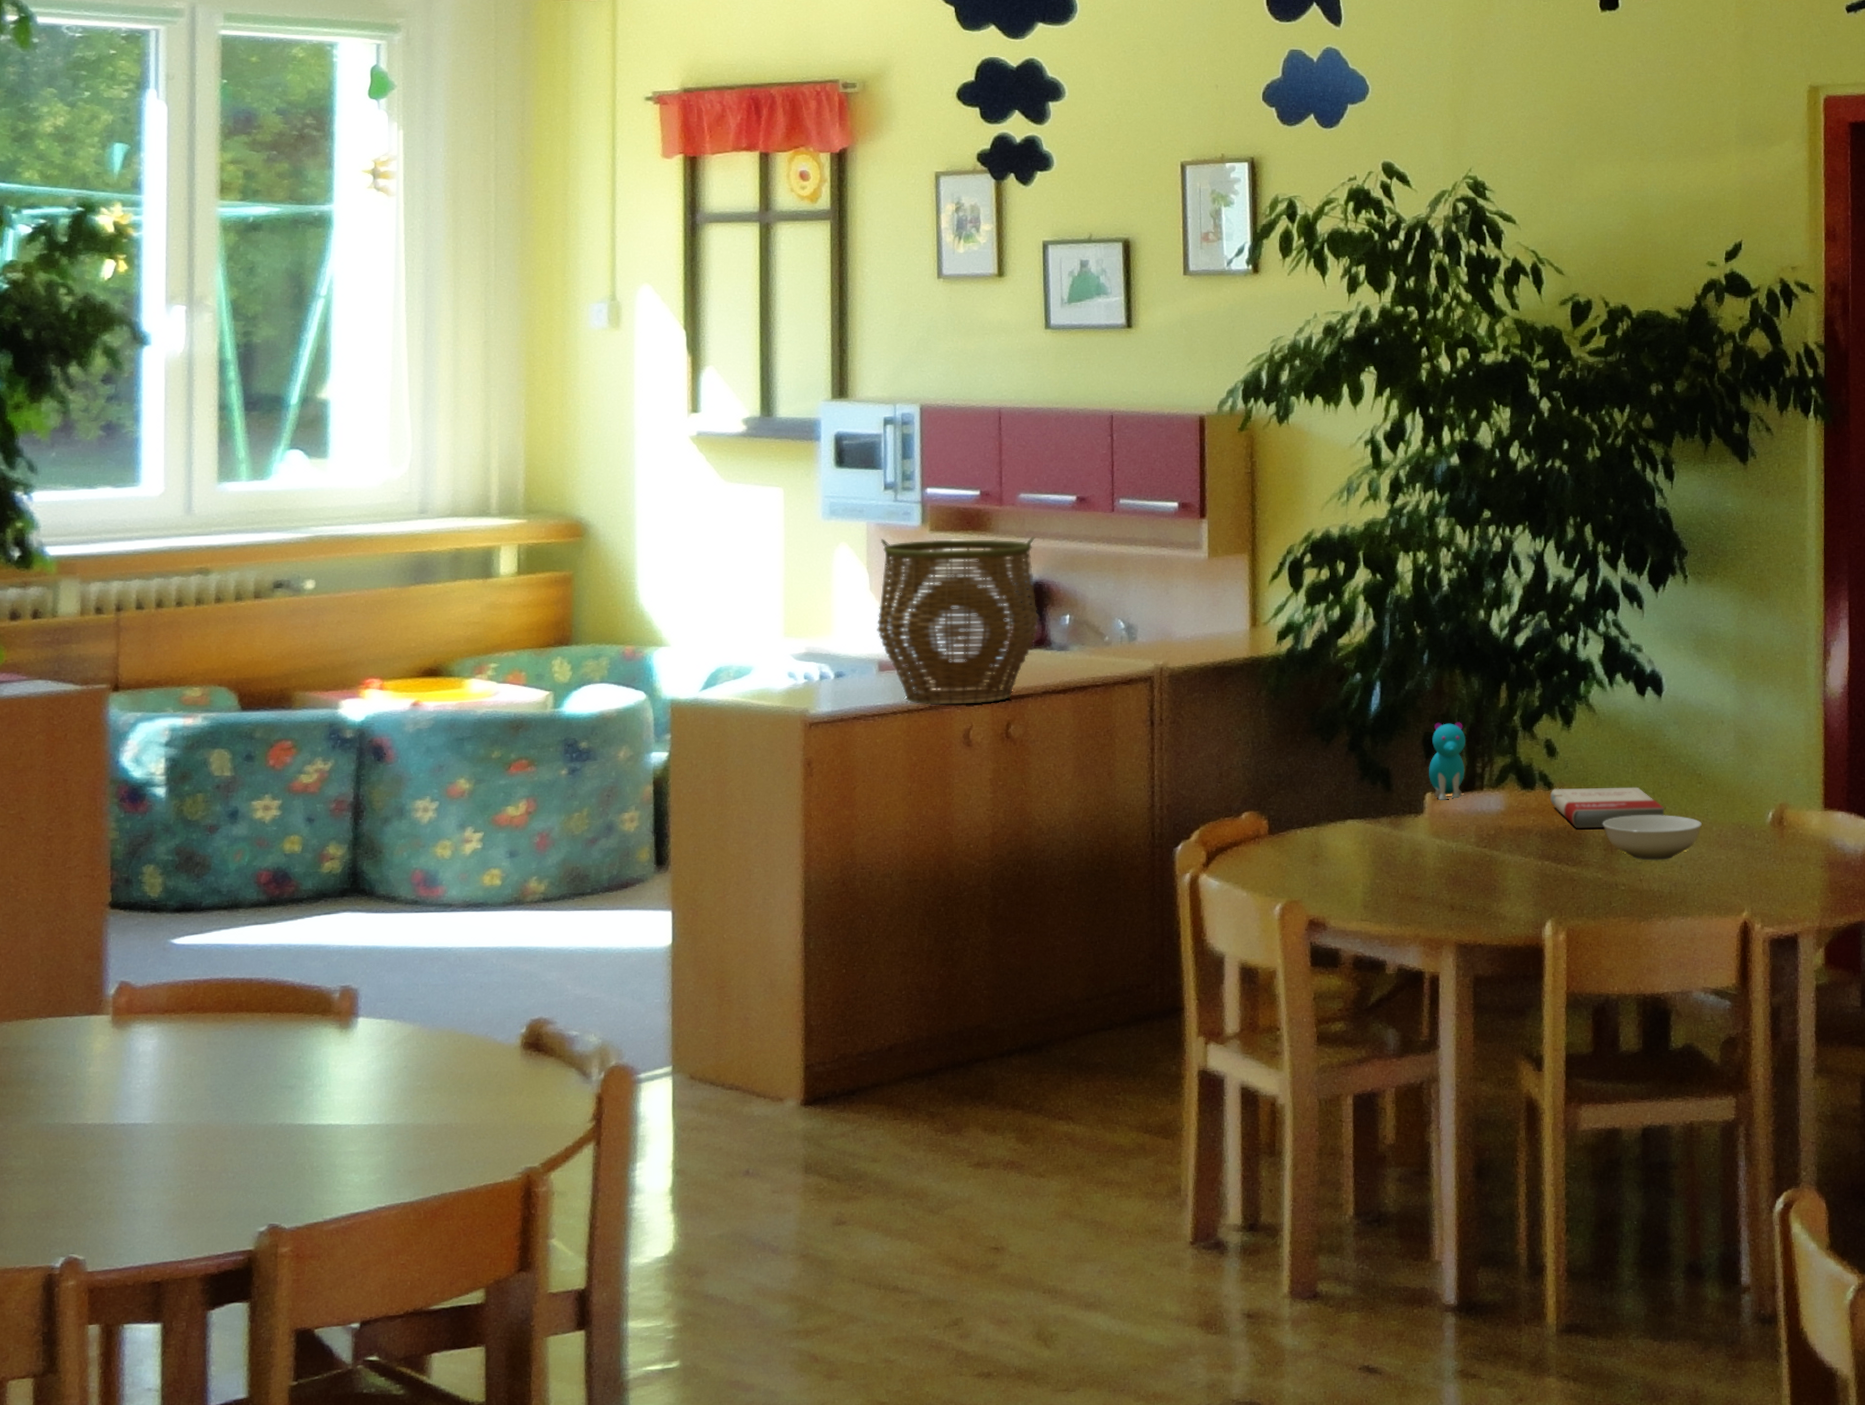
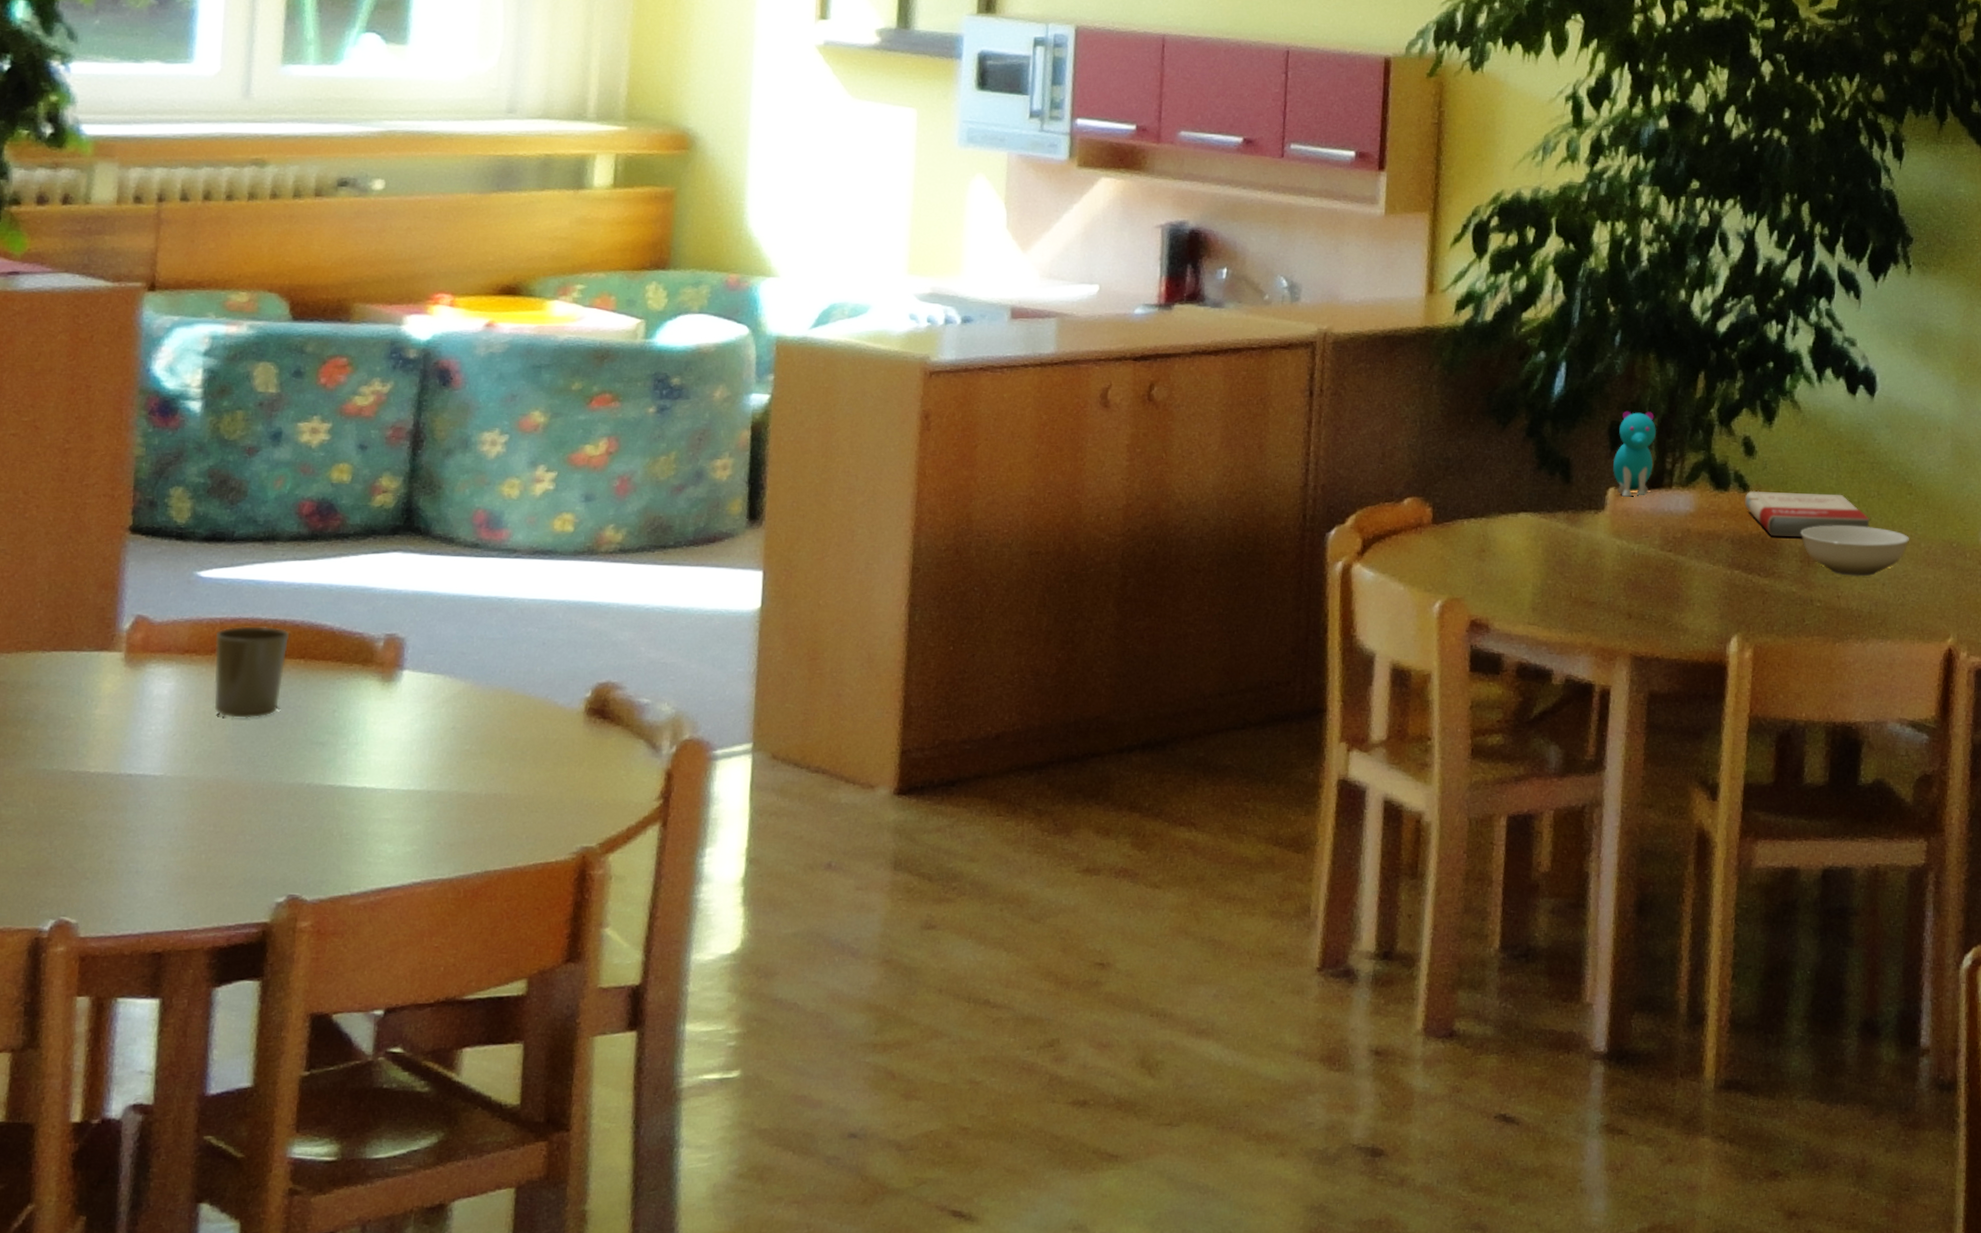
cup: none [190,985,255,1068] -> present [214,626,289,718]
basket: present [877,536,1040,705] -> none [1011,172,1194,361]

